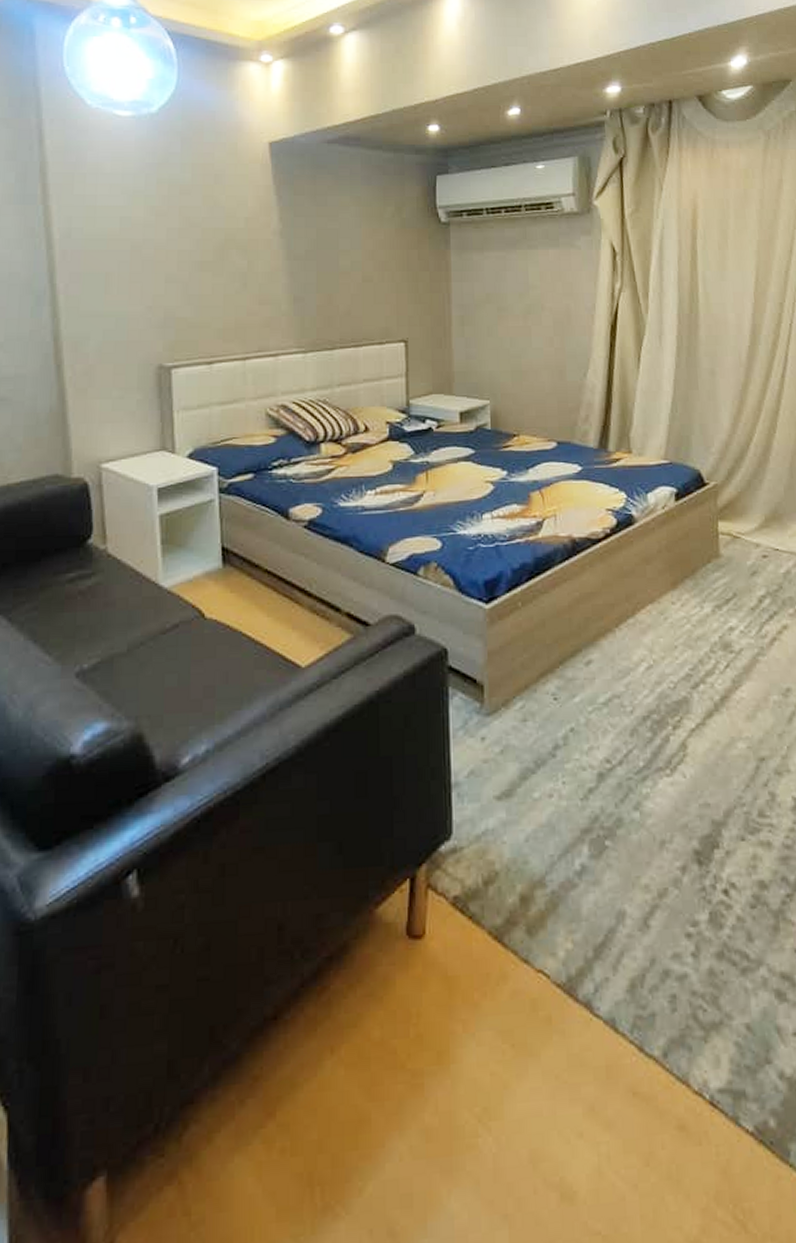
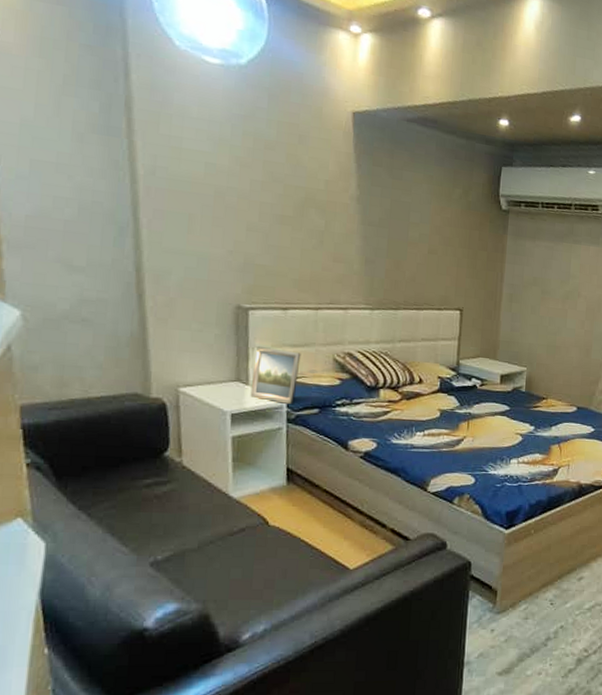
picture frame: none [177,408,230,472] -> present [250,346,301,405]

